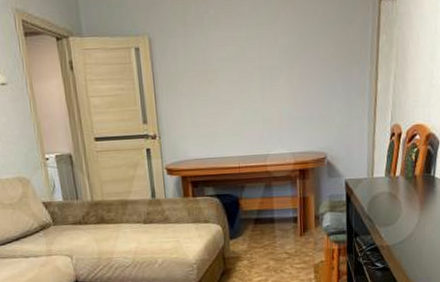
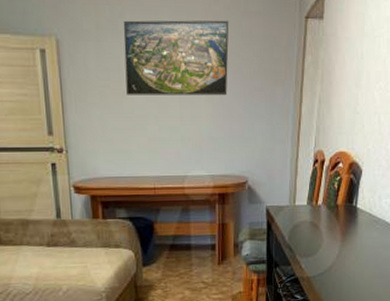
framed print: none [208,8,306,84] -> present [123,20,229,96]

